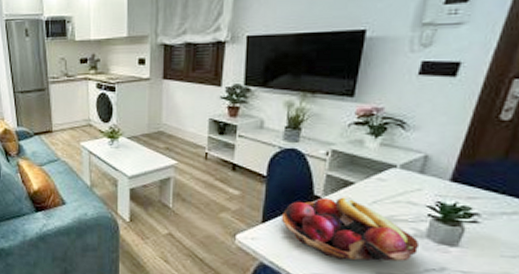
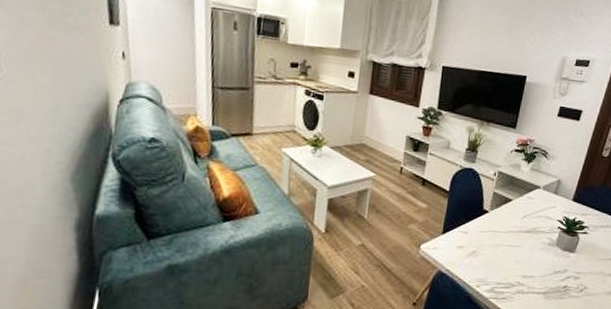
fruit basket: present [282,197,420,262] -> none [458,211,552,266]

